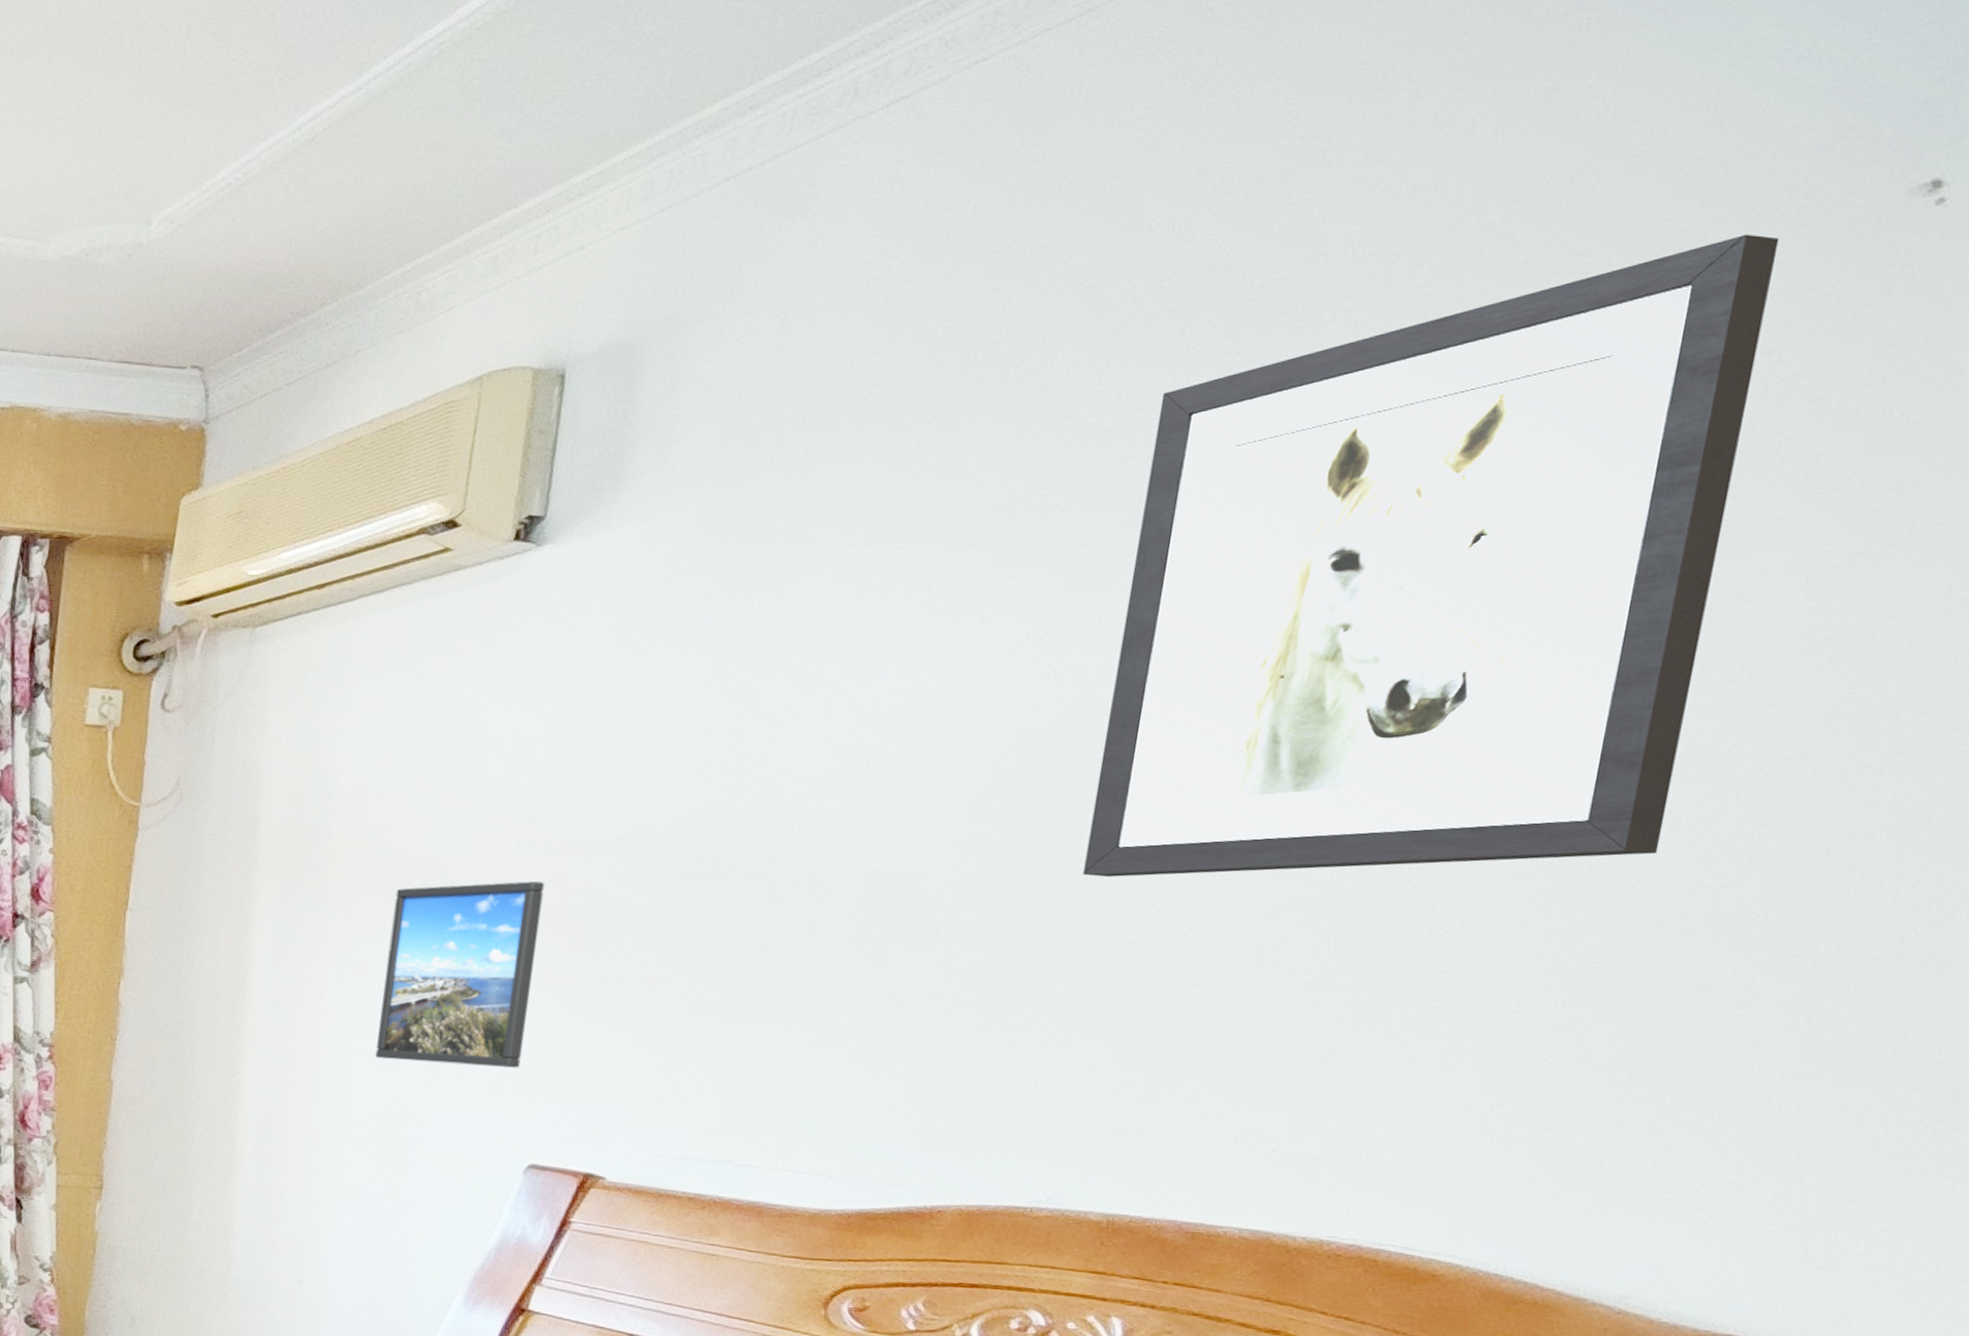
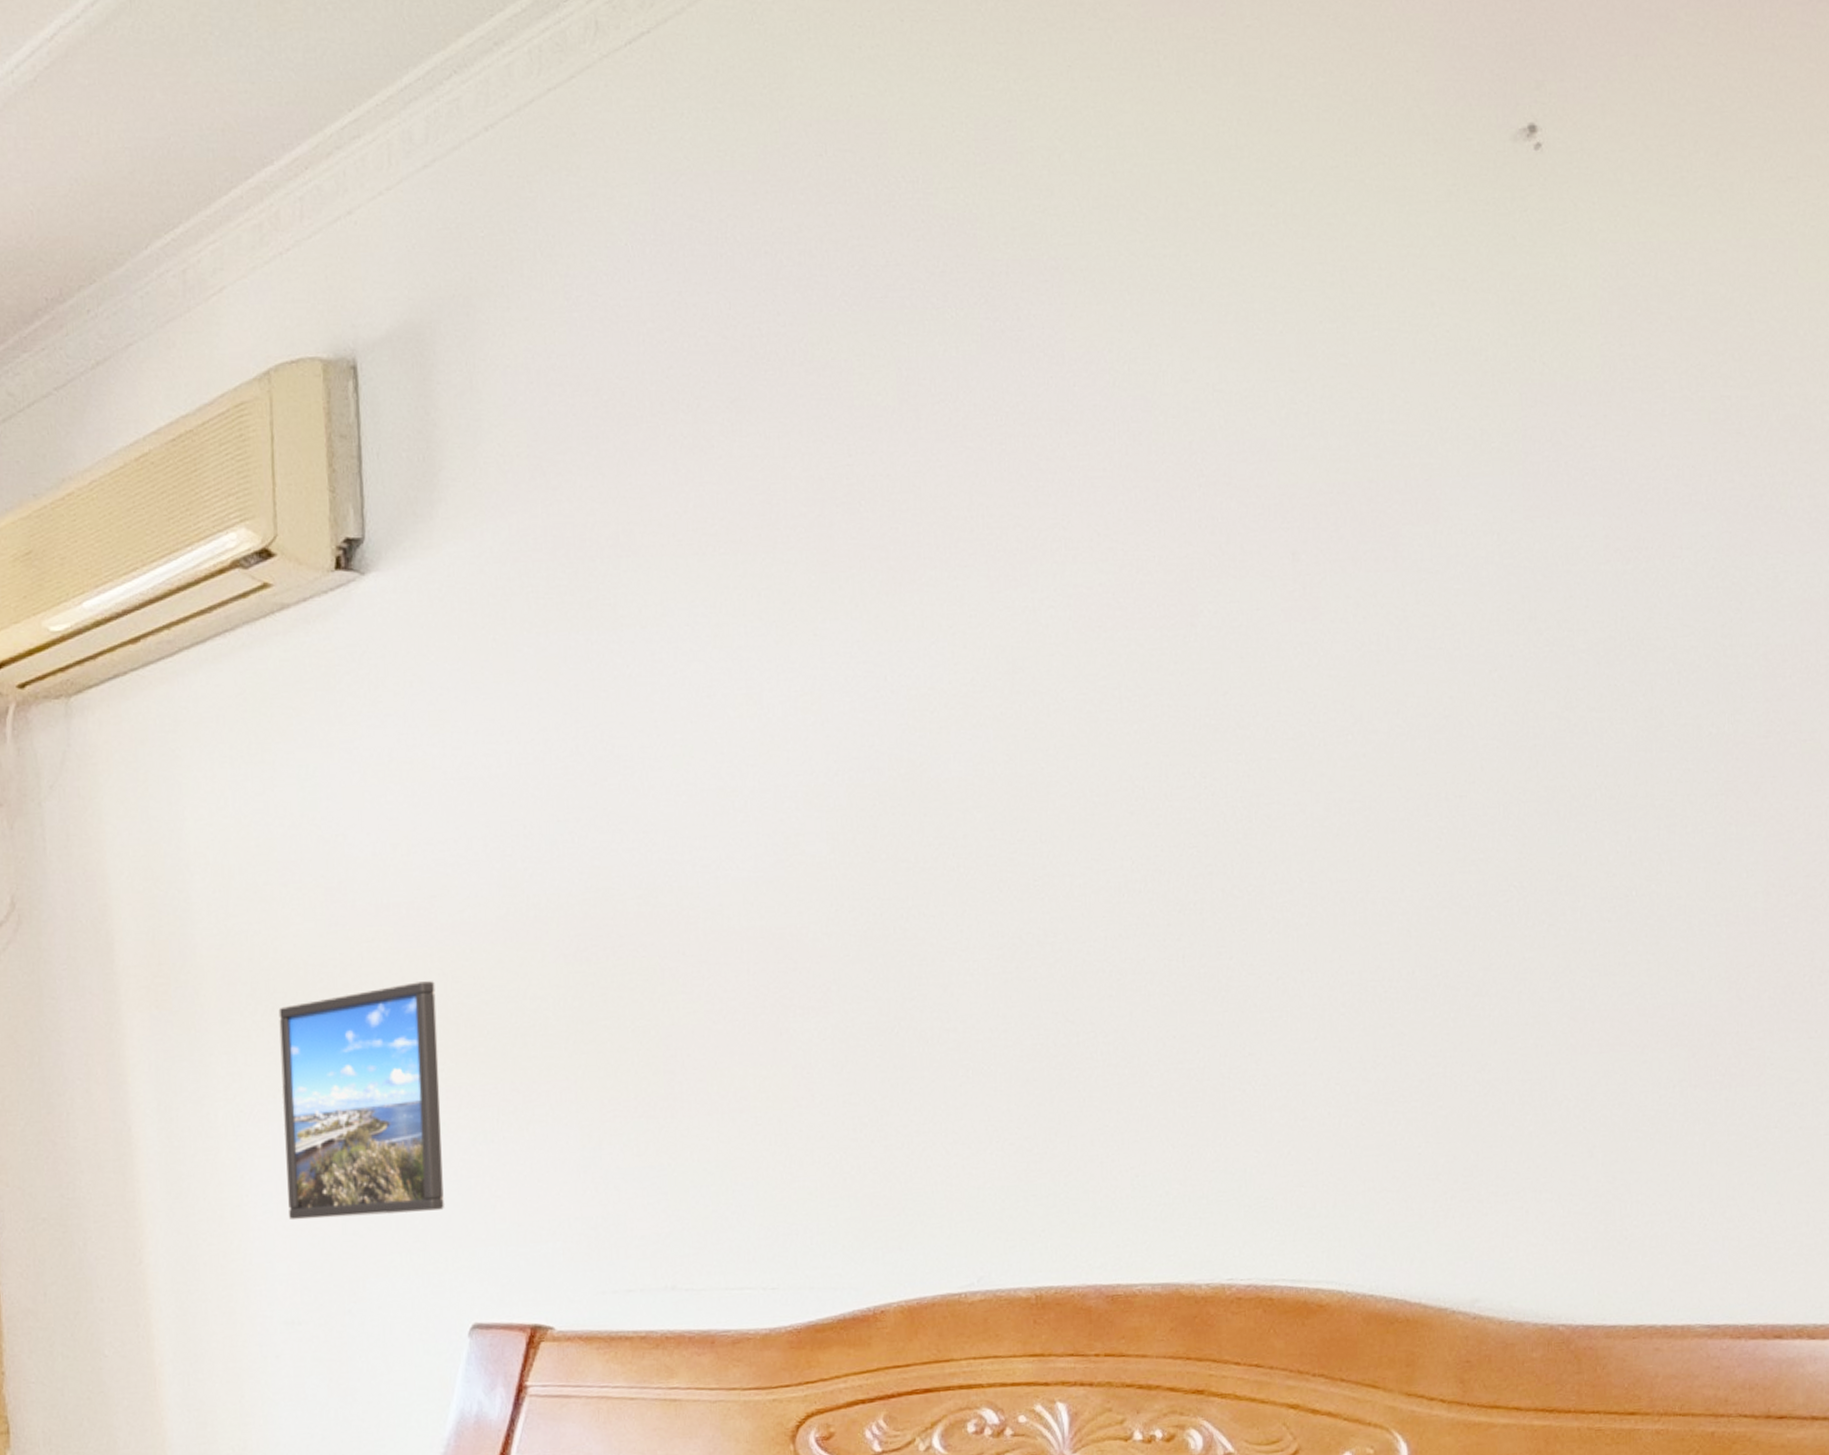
wall art: present [1083,234,1780,878] -> none [937,181,1429,912]

